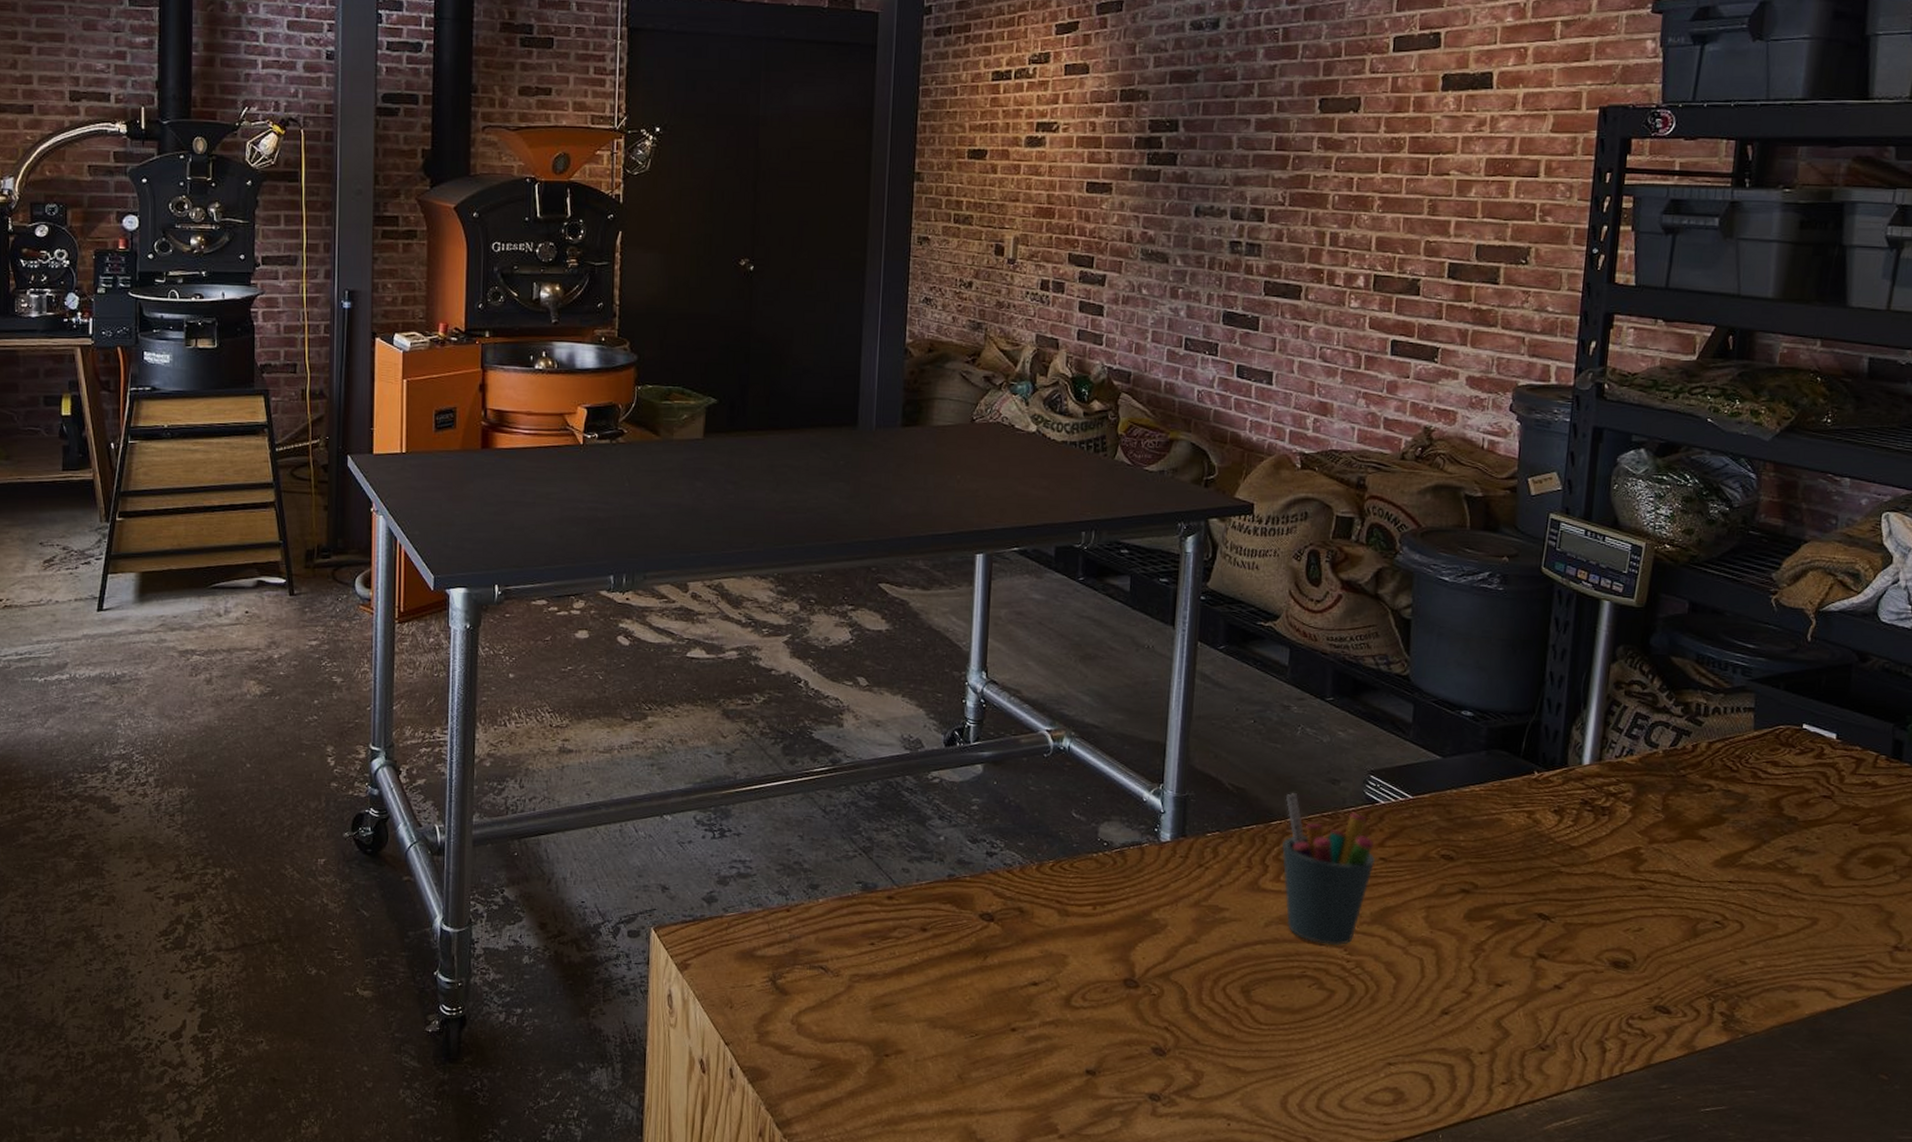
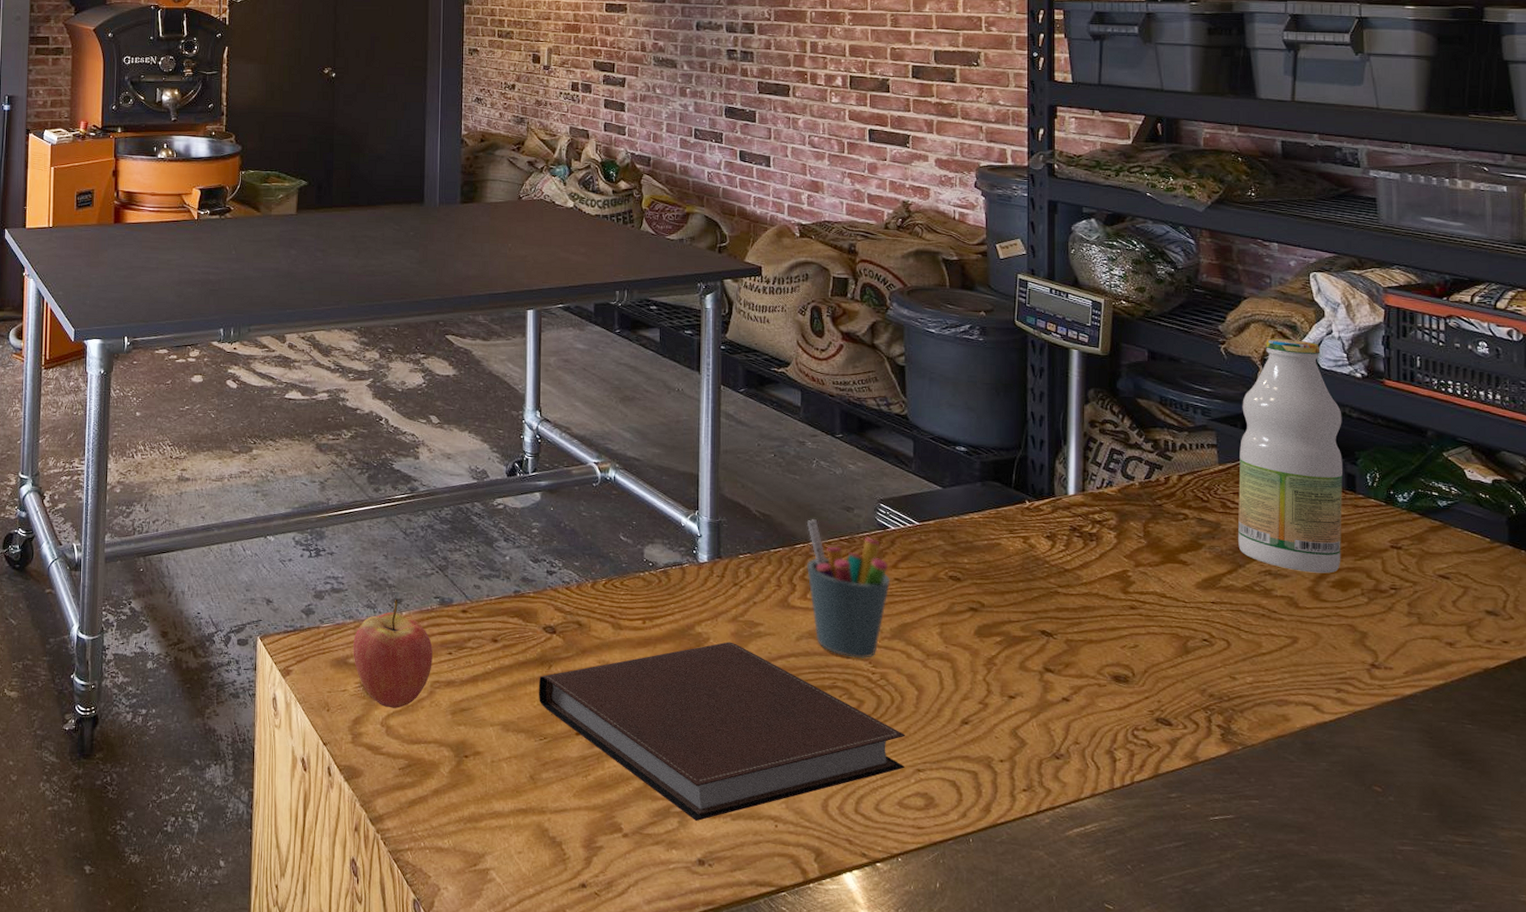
fruit: none [761,884,853,1005] -> present [353,598,433,708]
notebook: none [971,928,1379,1120] -> present [539,641,906,821]
bottle: none [1765,587,1898,849] -> present [1238,338,1342,574]

